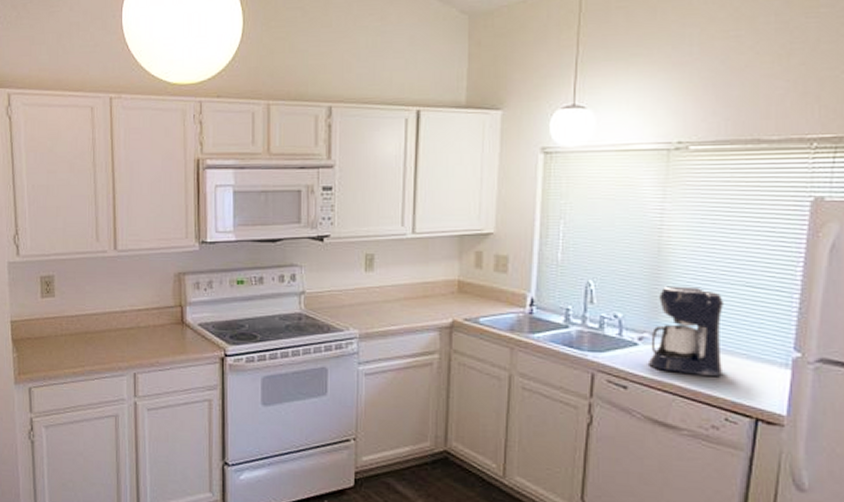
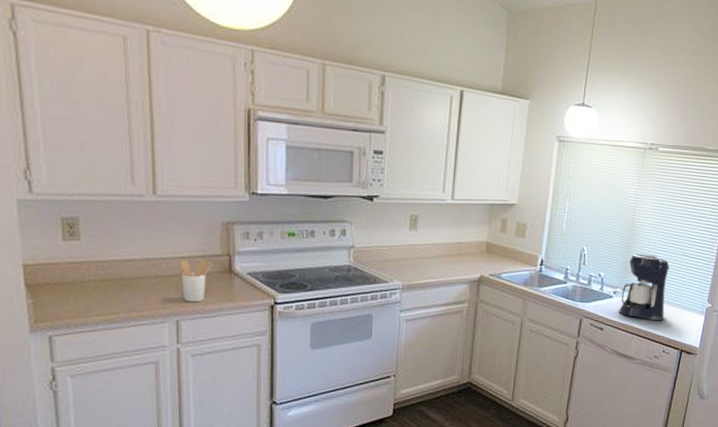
utensil holder: none [137,312,166,355] -> present [179,260,213,303]

